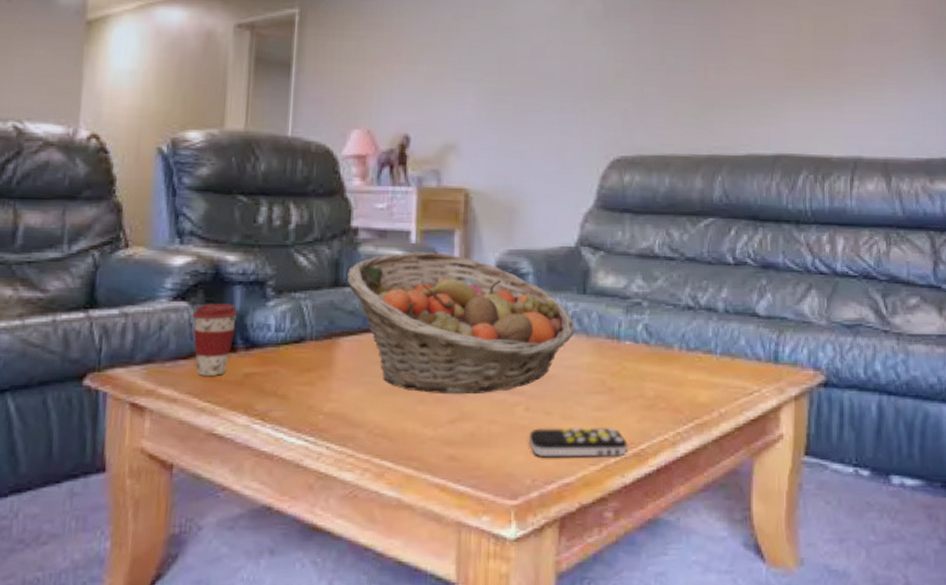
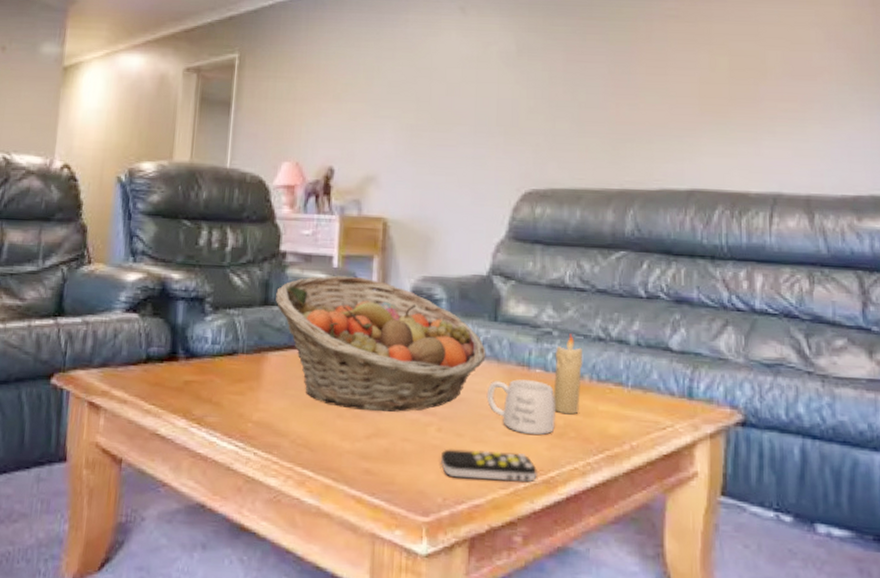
coffee cup: present [192,303,238,376] -> none [141,316,180,382]
mug: none [575,353,645,409] -> present [486,379,555,436]
candle: none [644,304,673,385] -> present [554,334,583,415]

